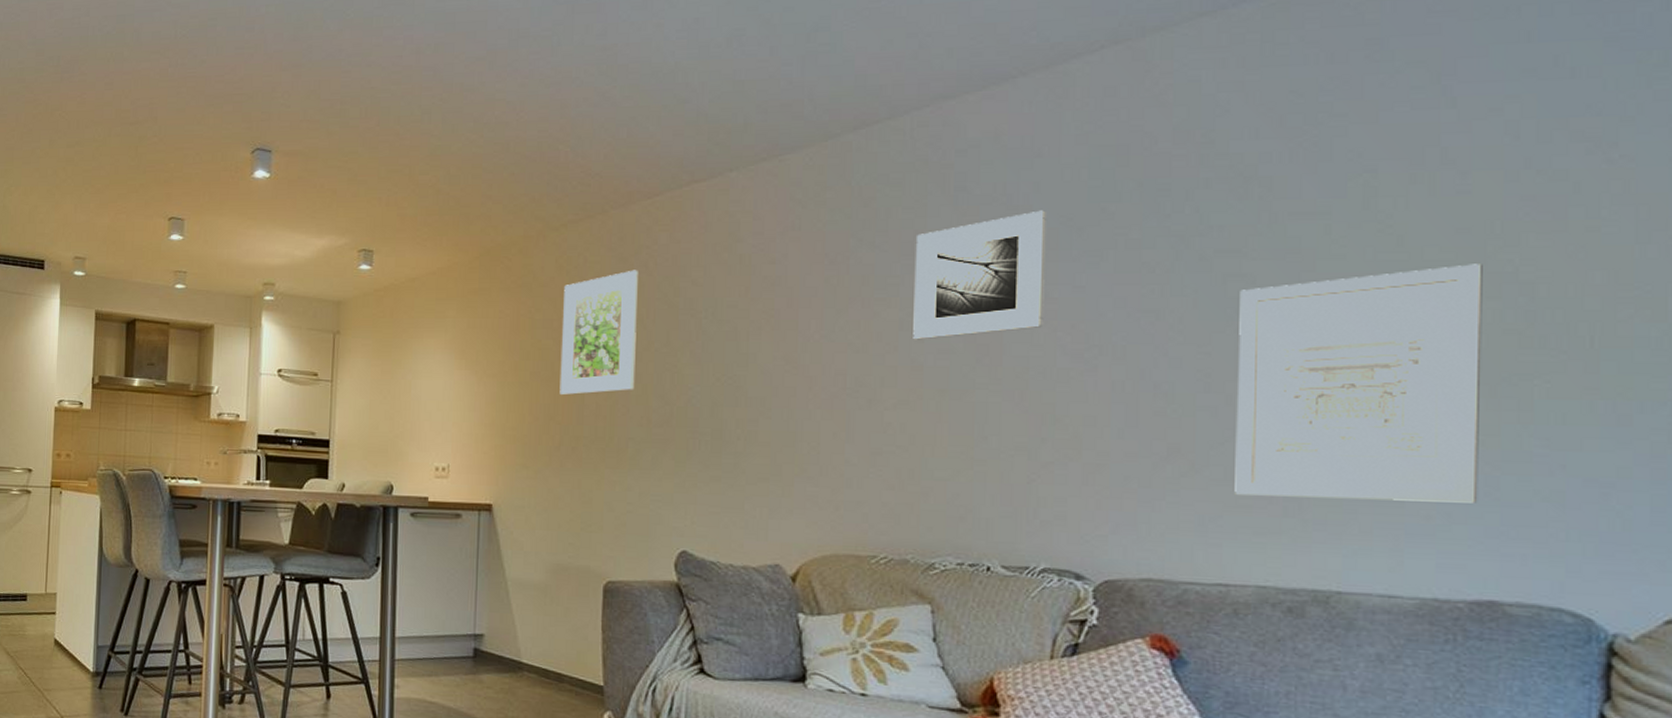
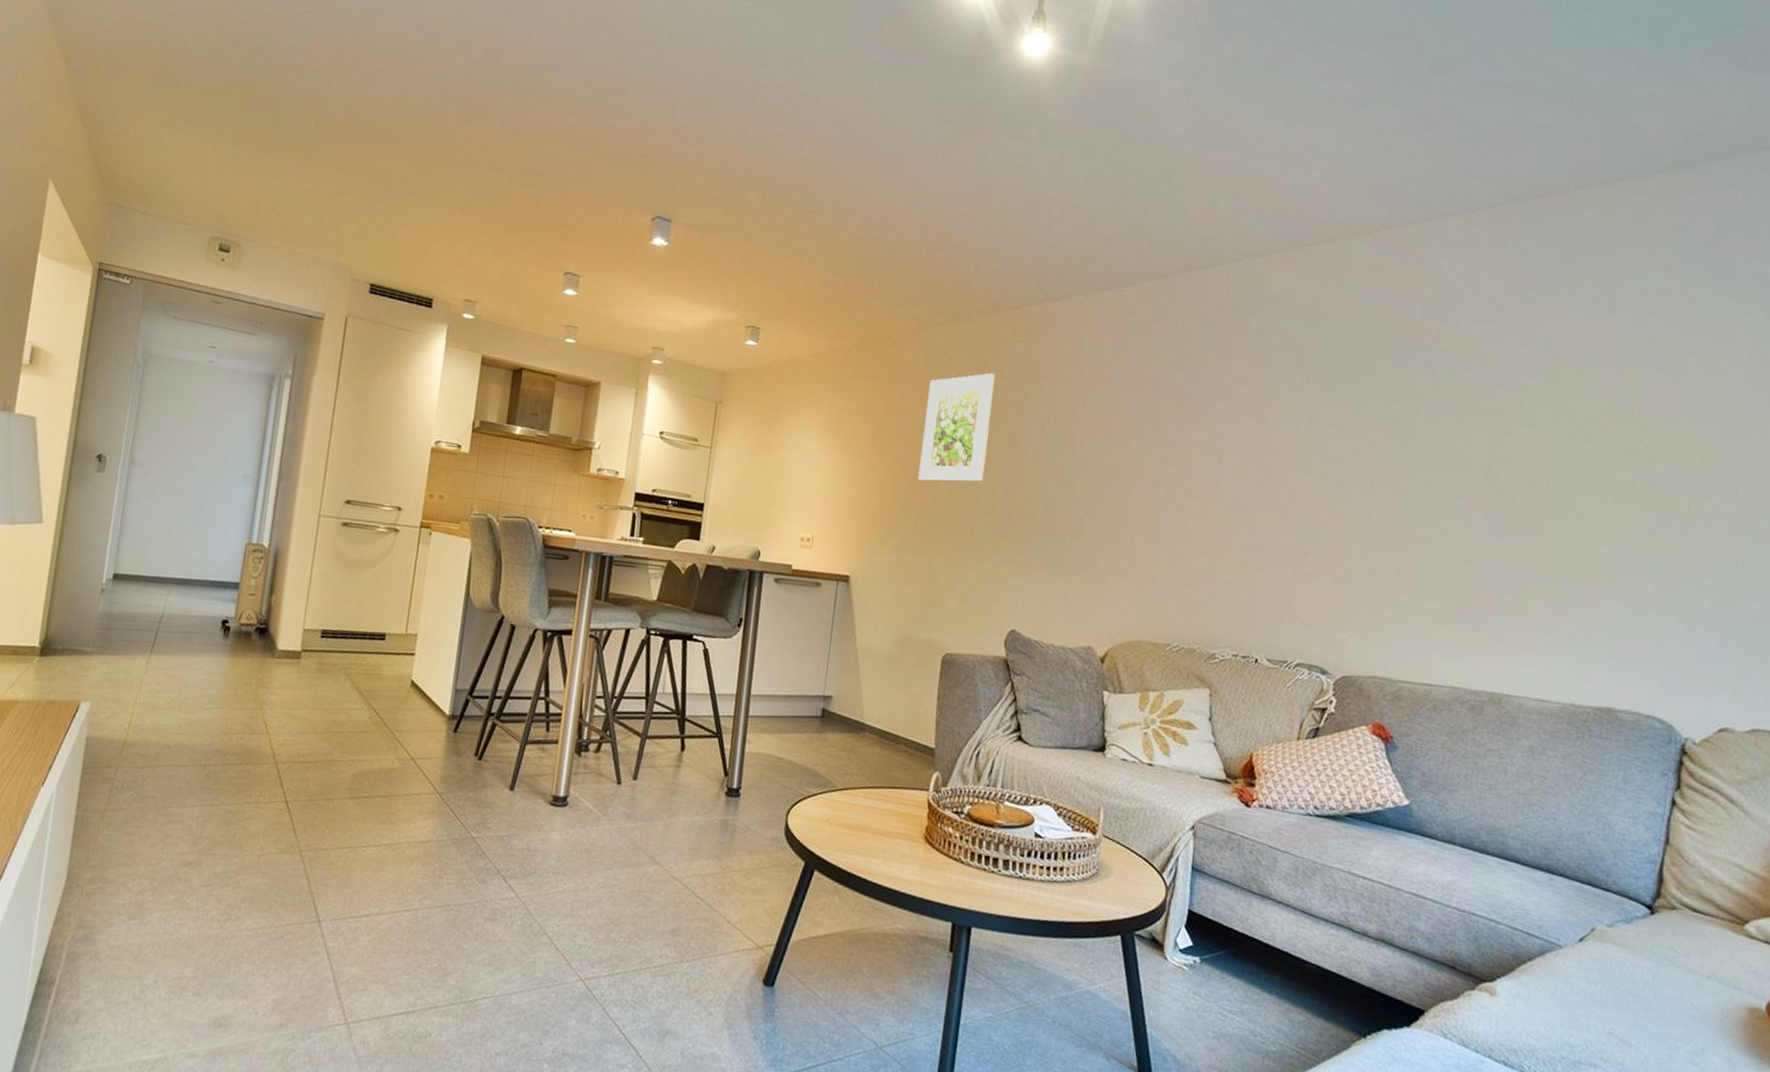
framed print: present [913,210,1046,340] -> none [1214,360,1324,461]
wall art: present [1235,264,1483,503] -> none [1442,440,1624,630]

